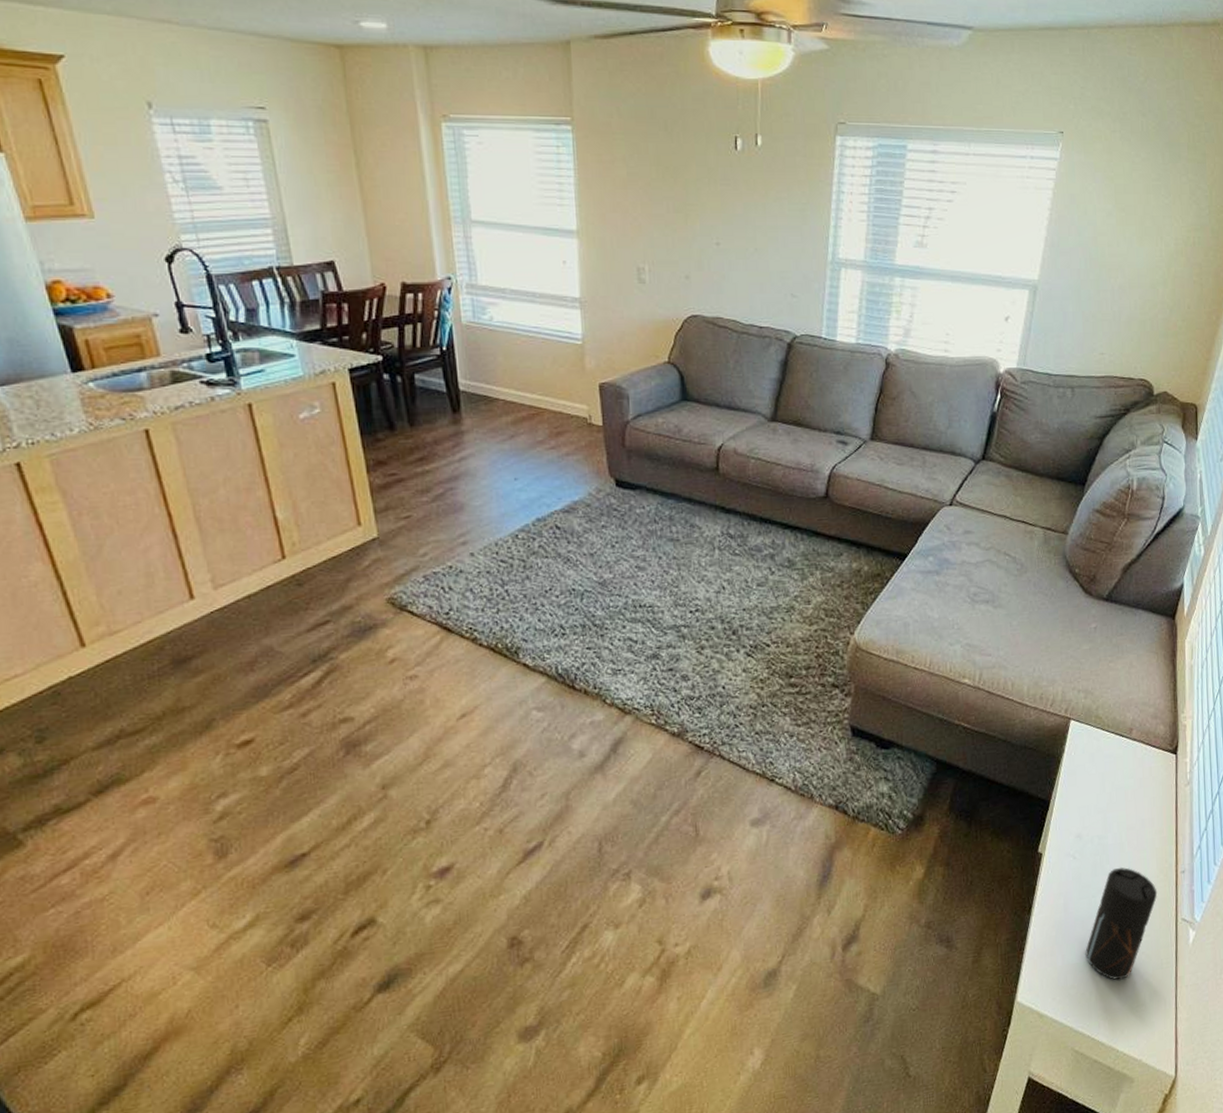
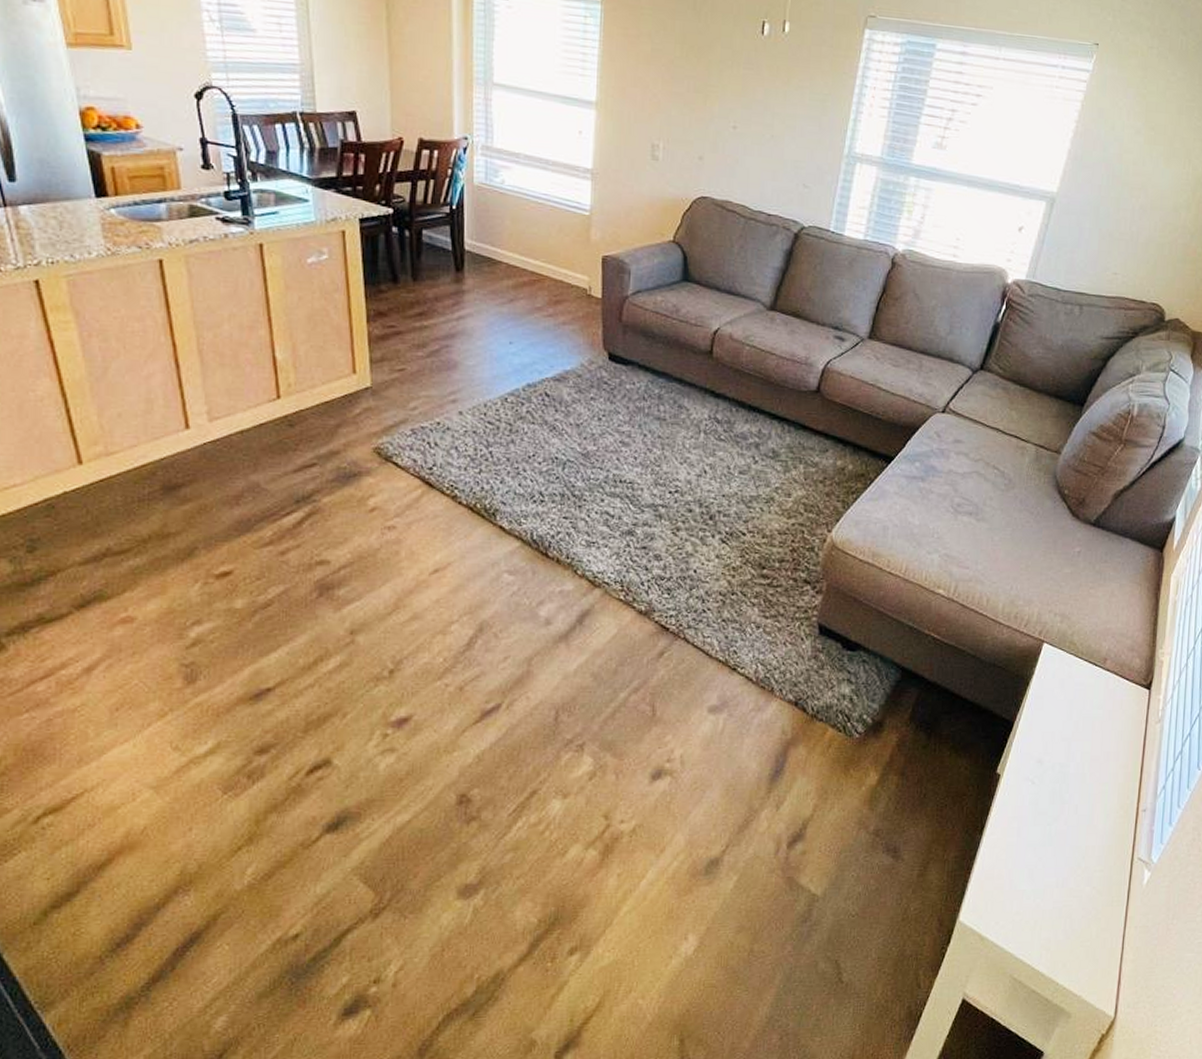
pepper grinder: present [1085,867,1158,981] -> none [1034,798,1116,912]

